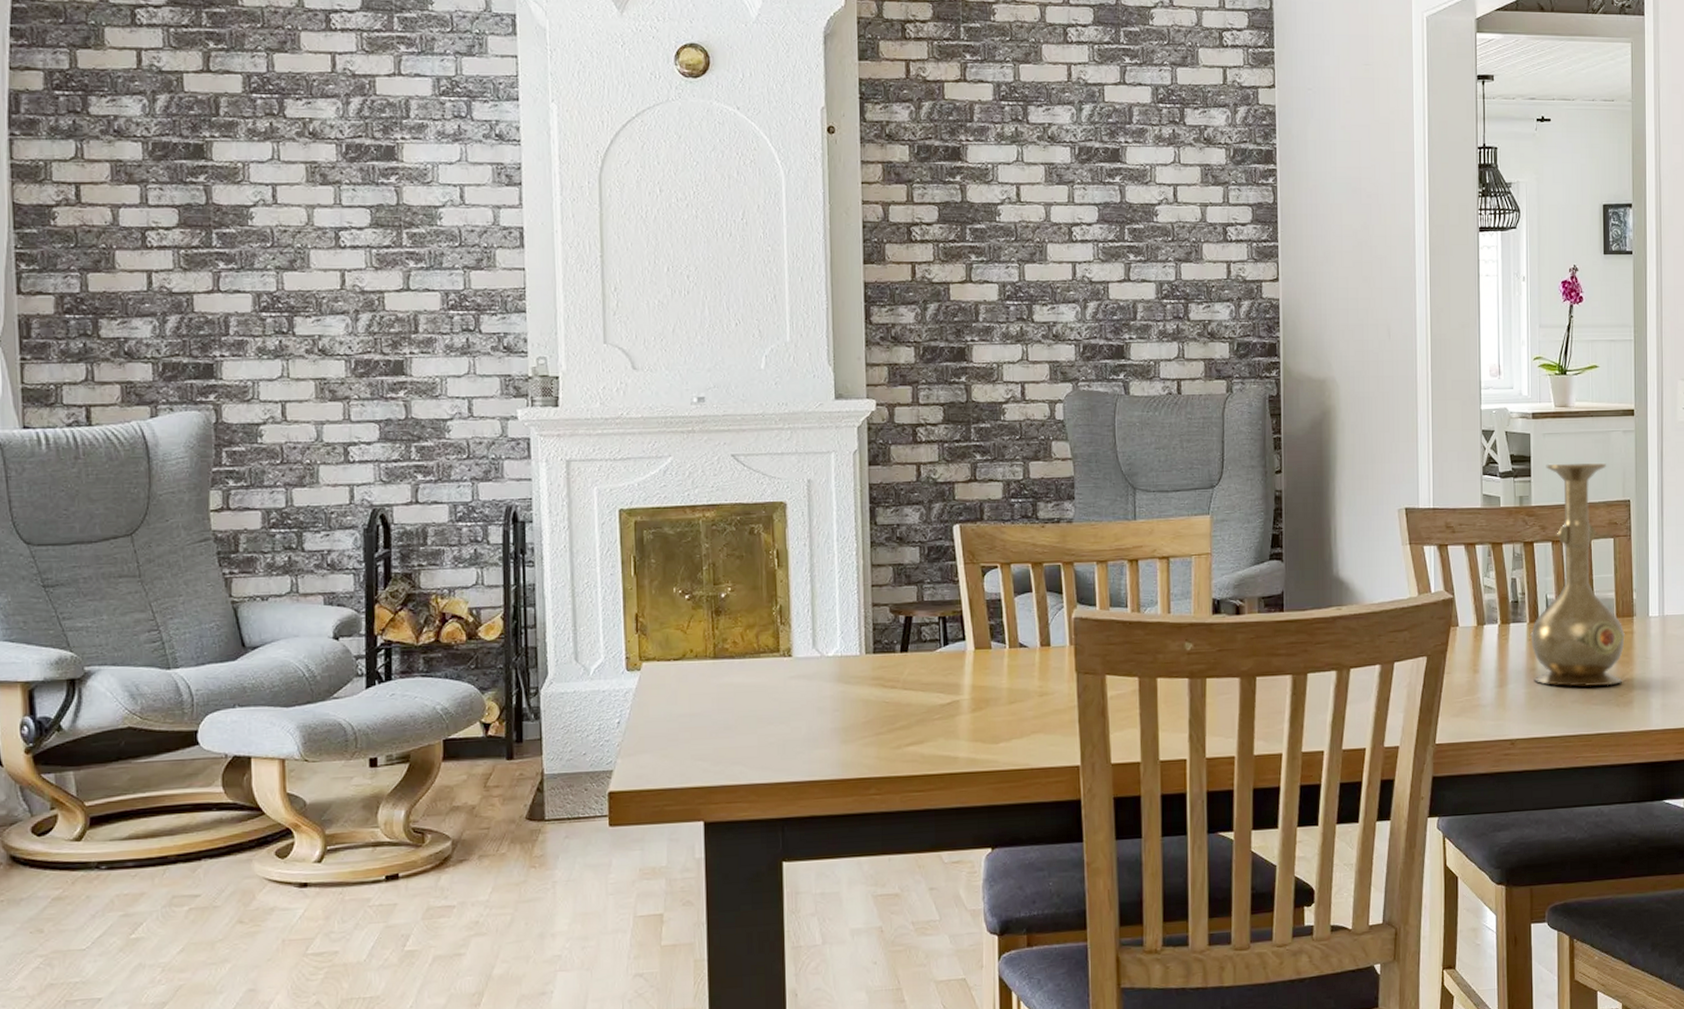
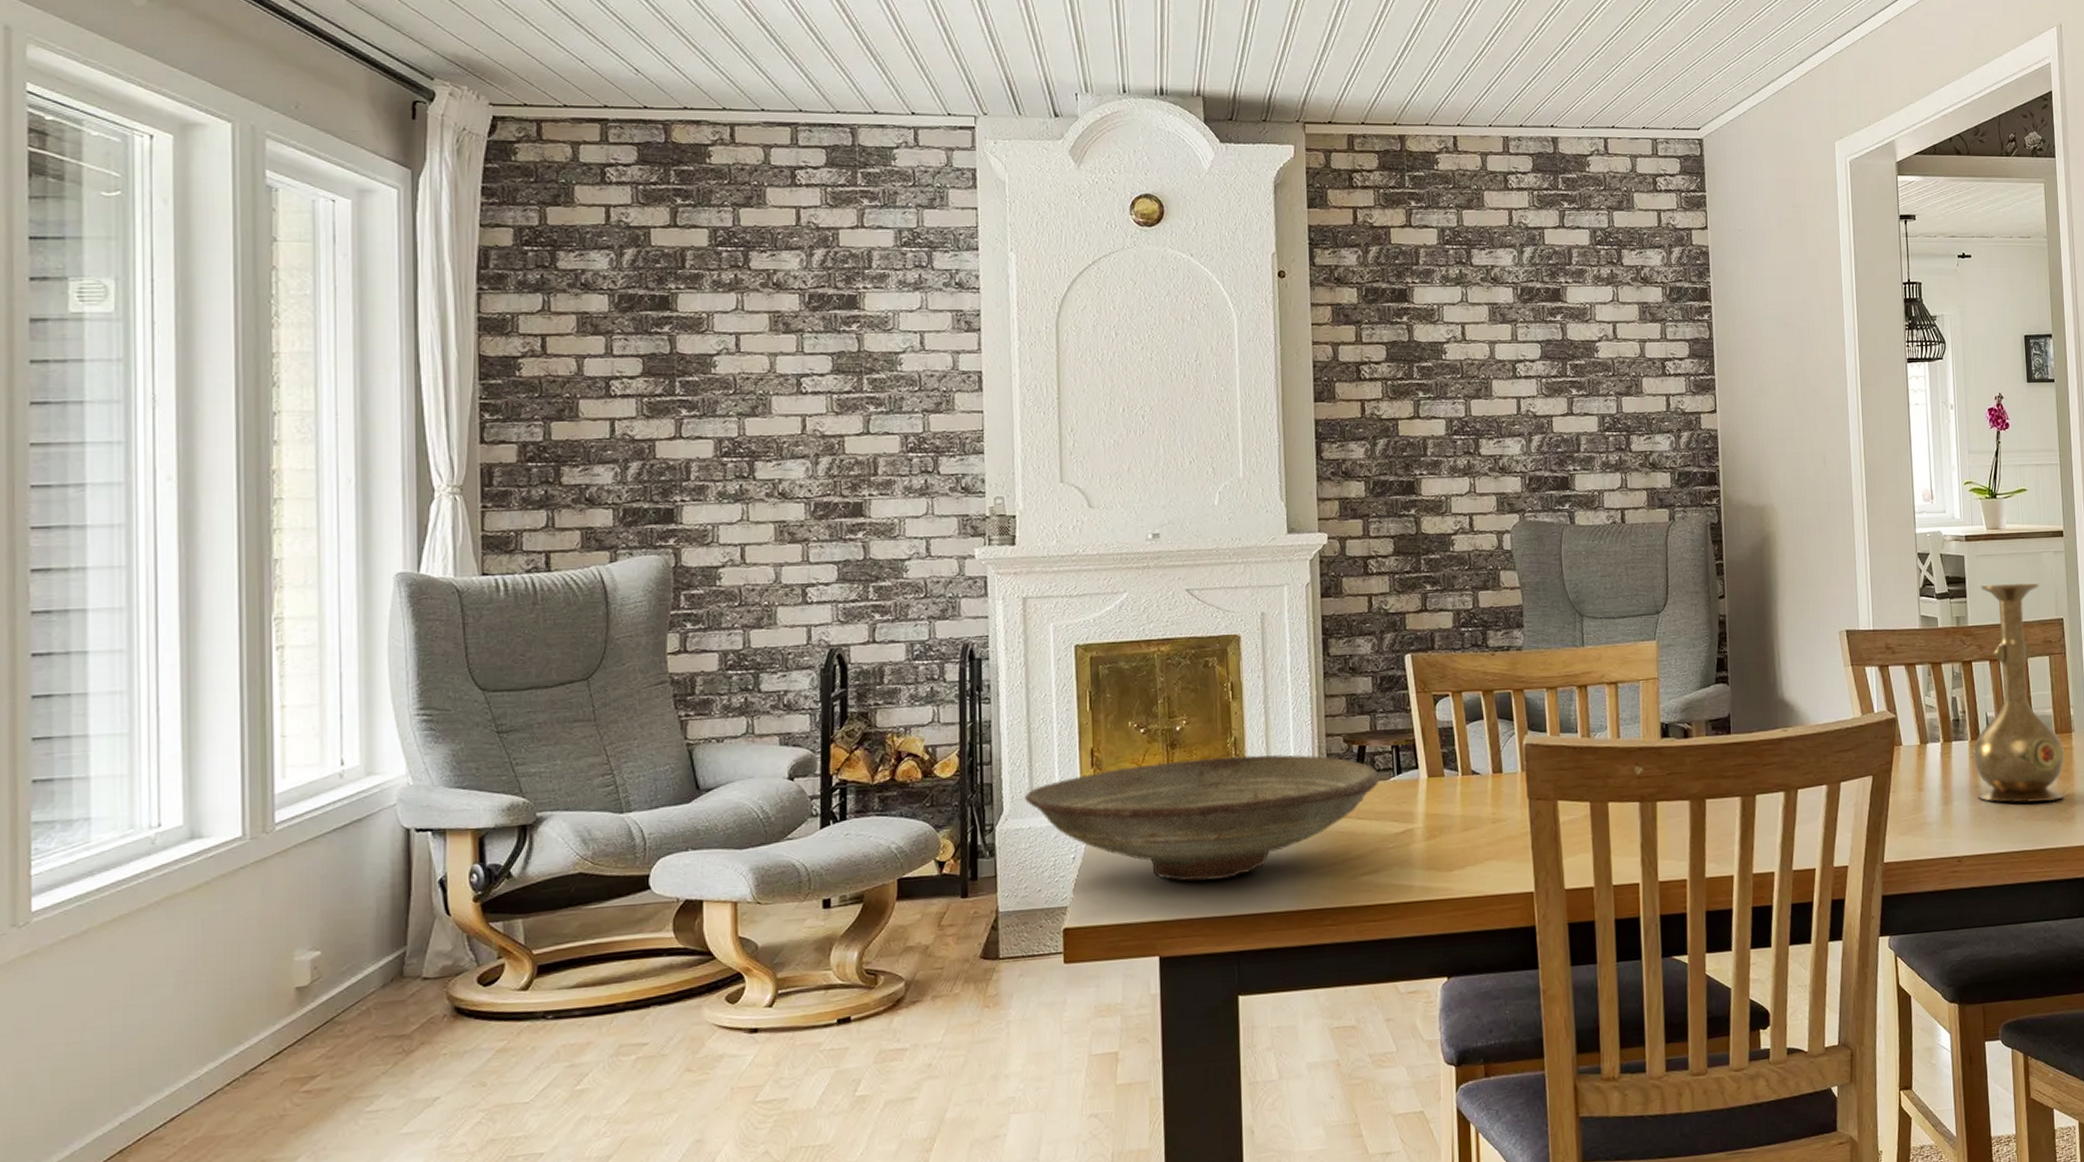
decorative bowl: none [570,623,926,748] -> present [1025,754,1380,881]

